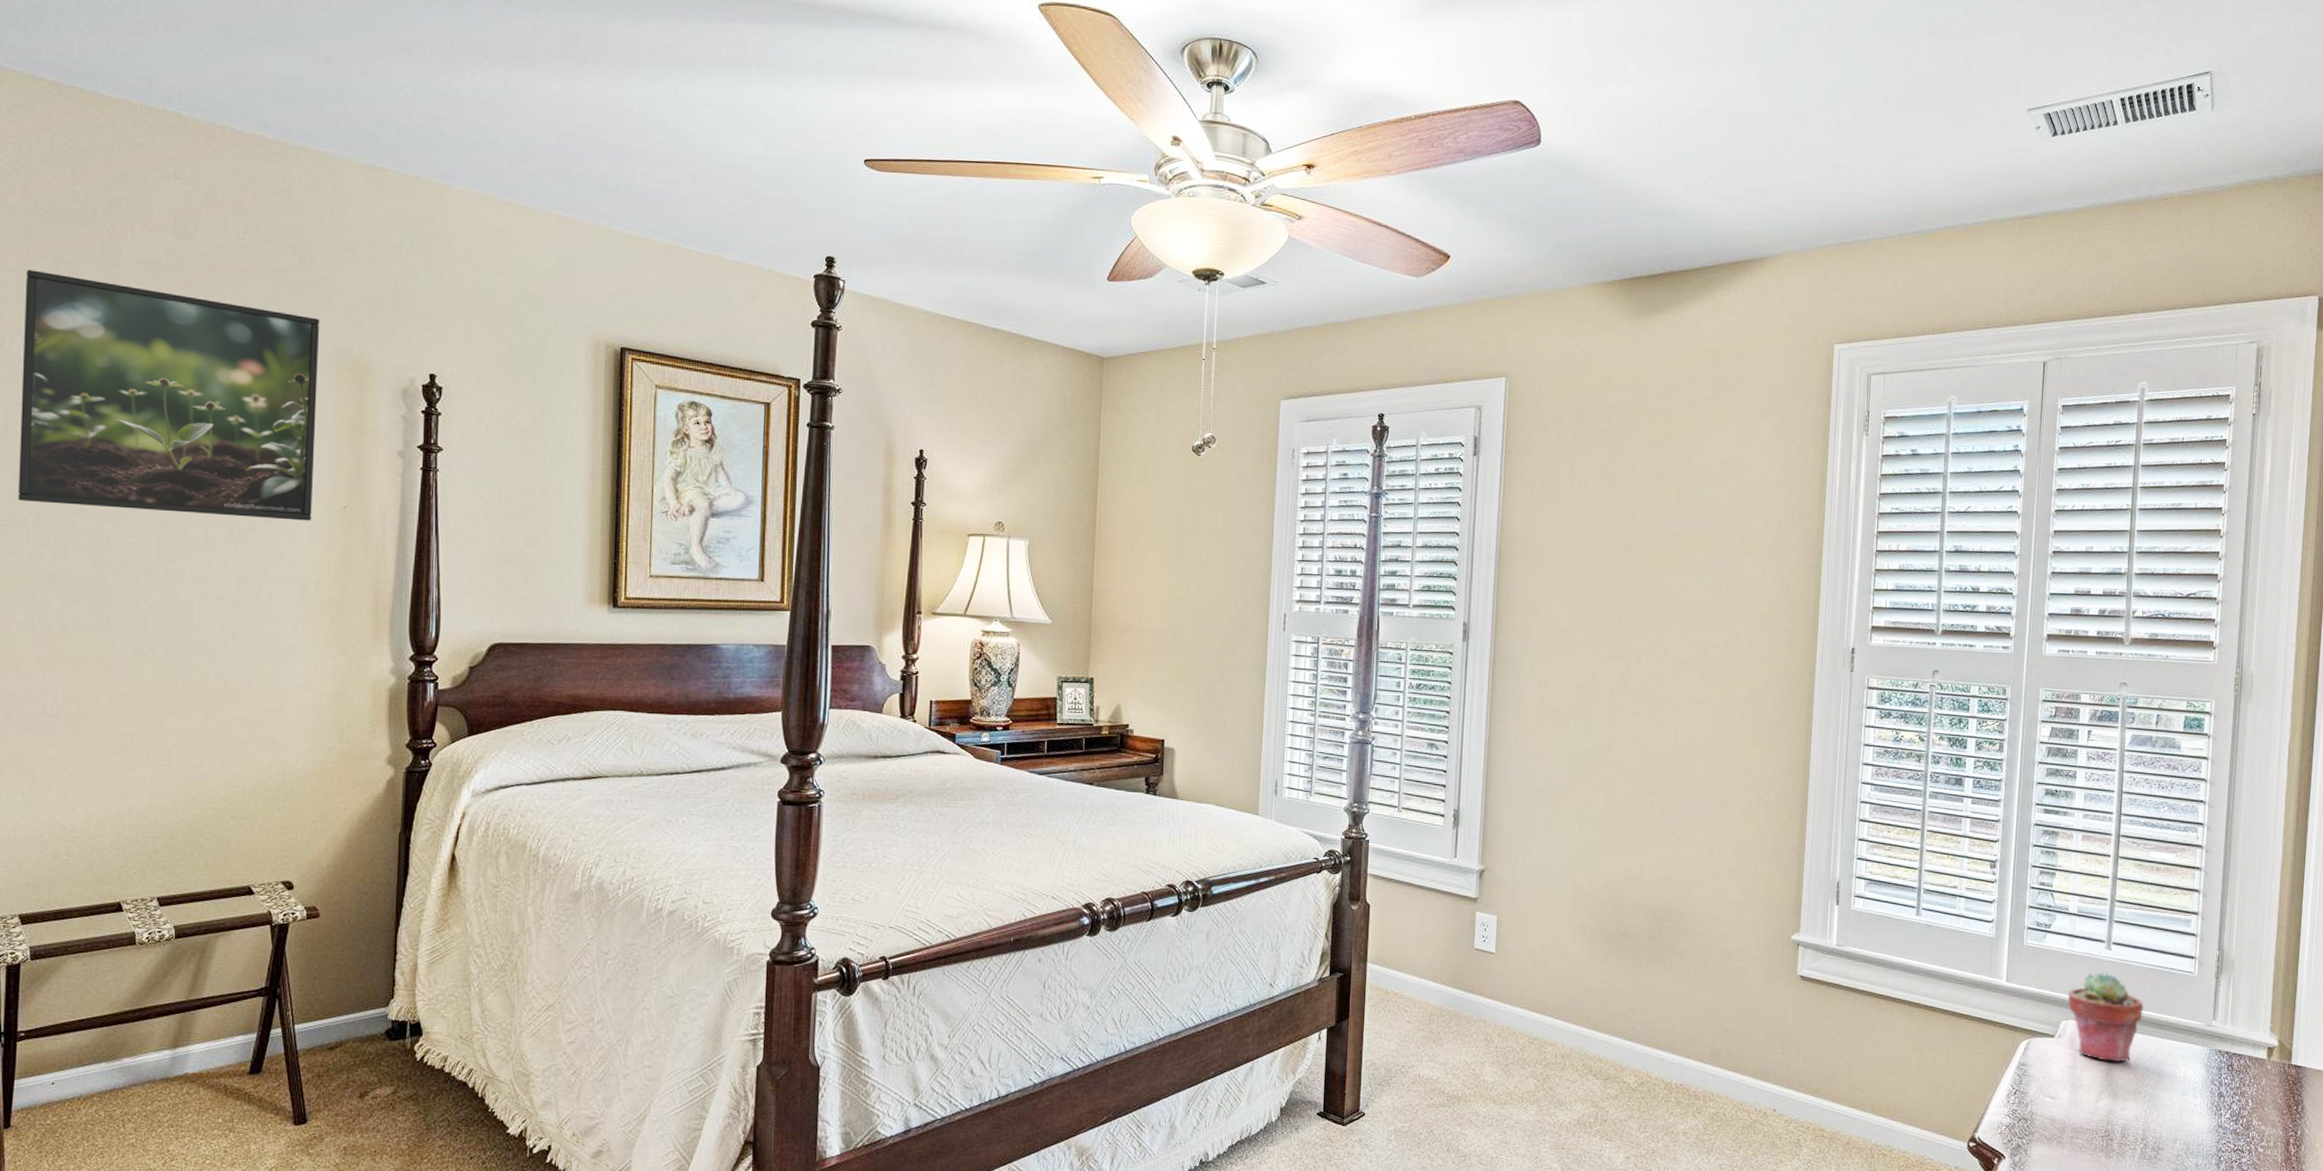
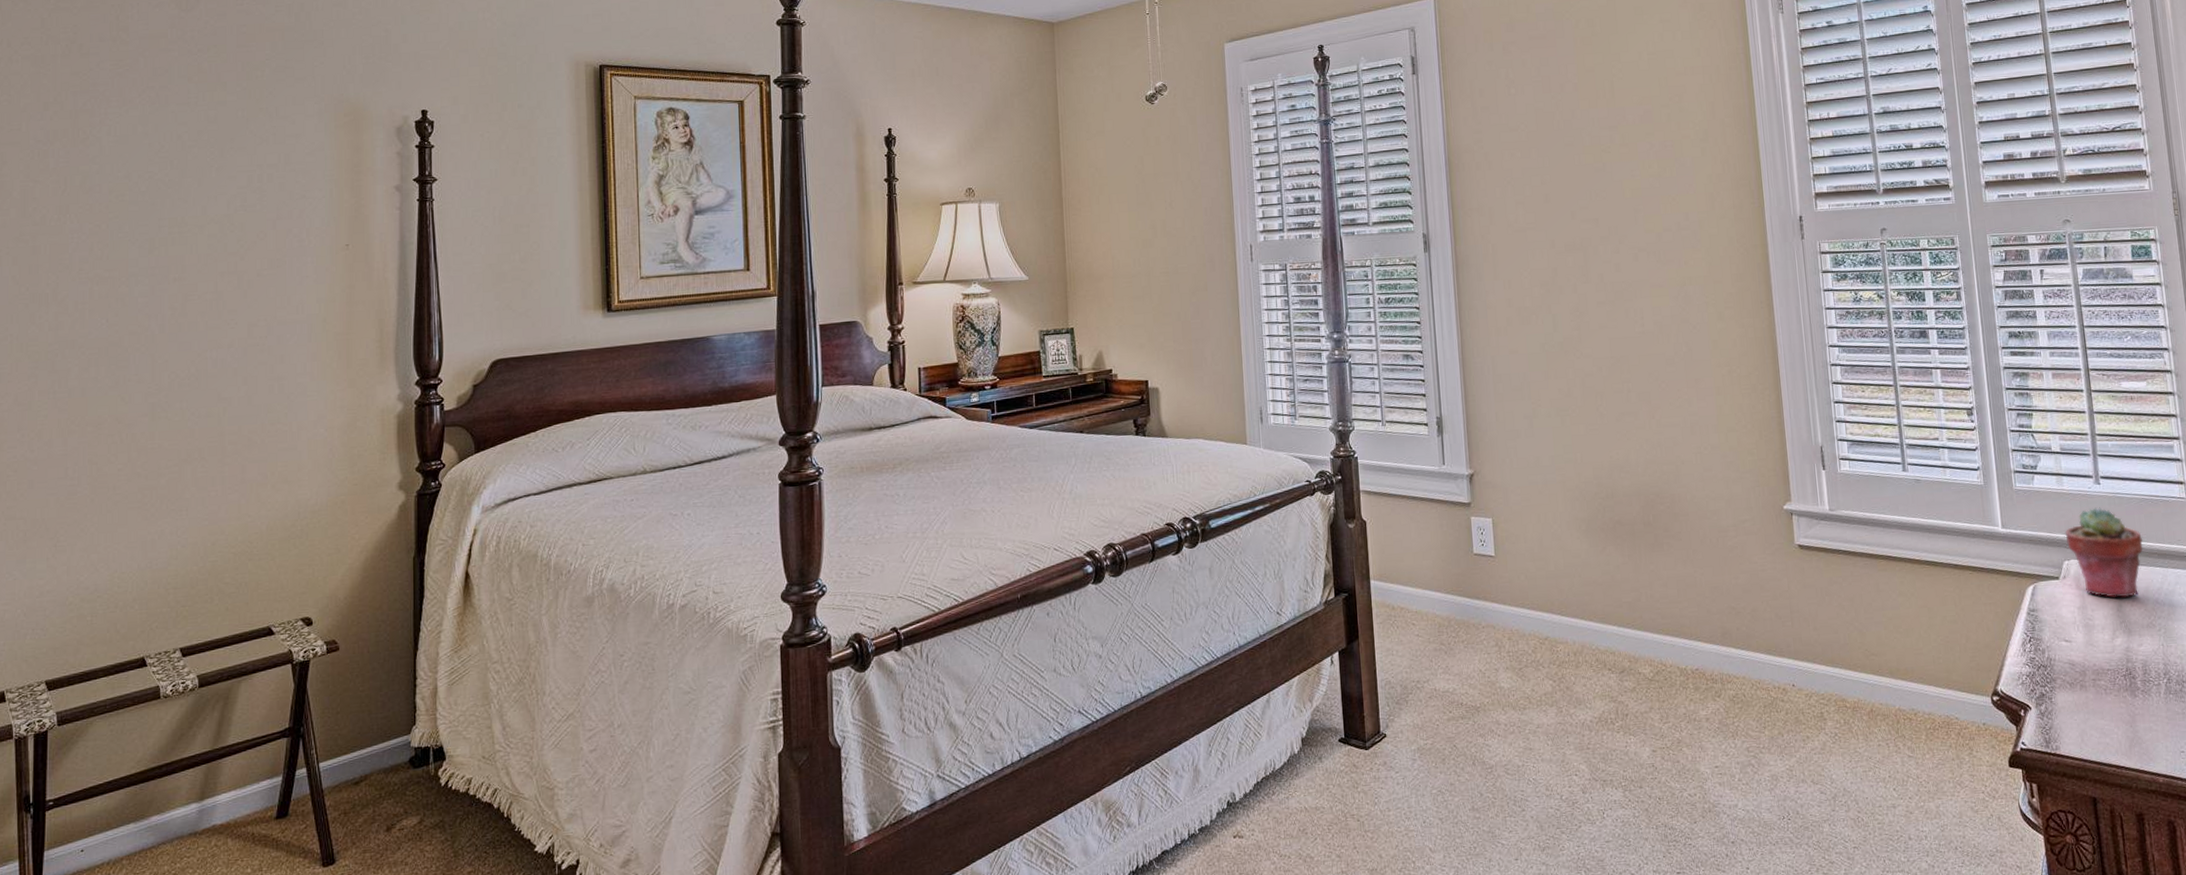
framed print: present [17,270,320,521] -> none [36,56,317,274]

